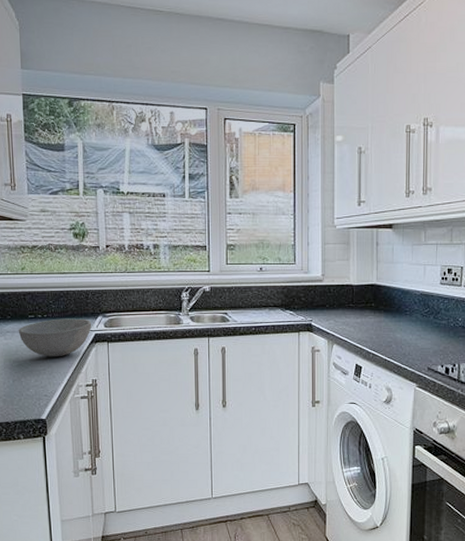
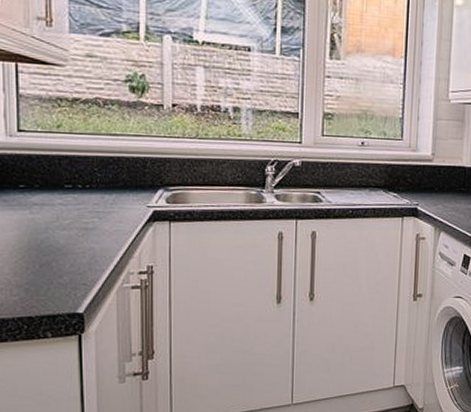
bowl: present [18,318,92,357] -> none [49,190,150,238]

